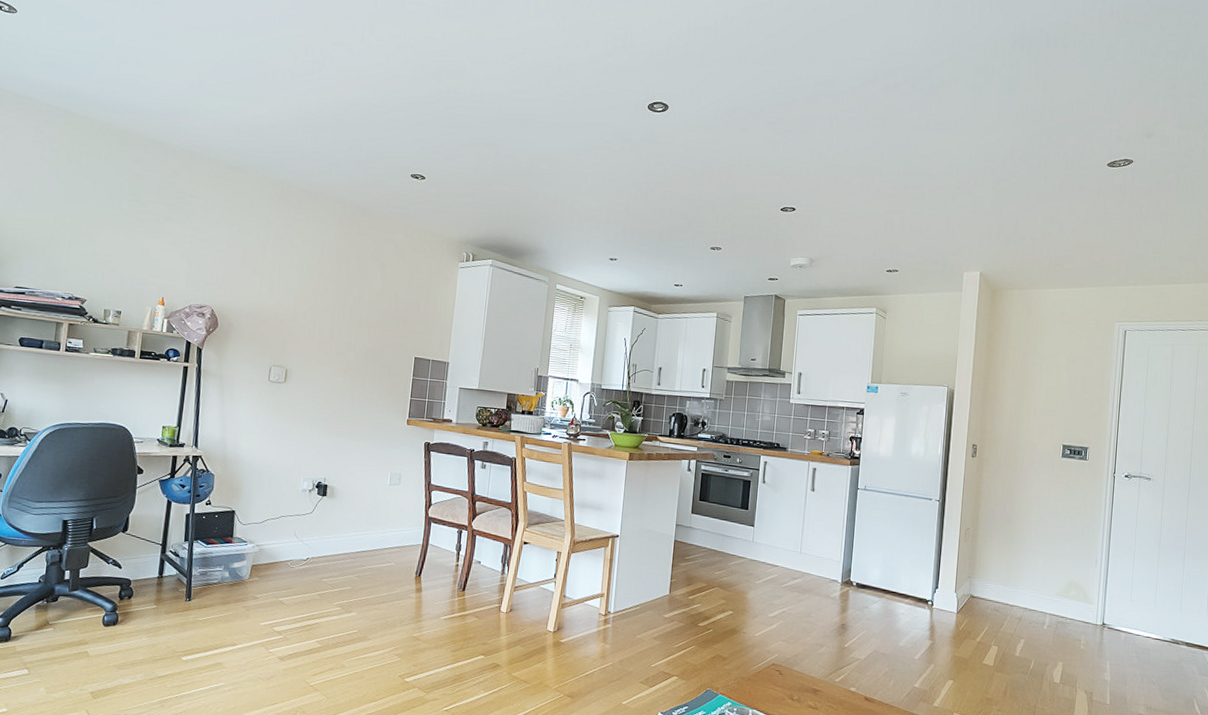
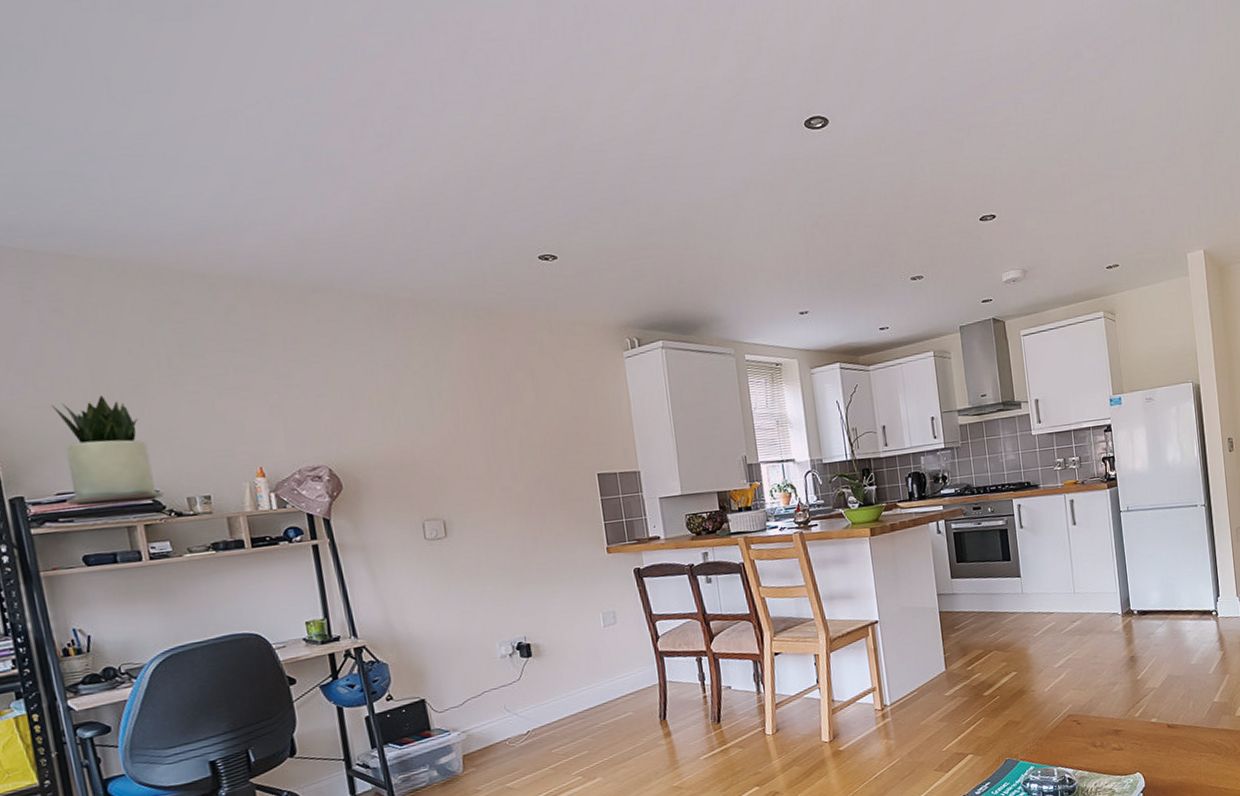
planter: none [21,219,90,306] -> present [51,395,164,507]

